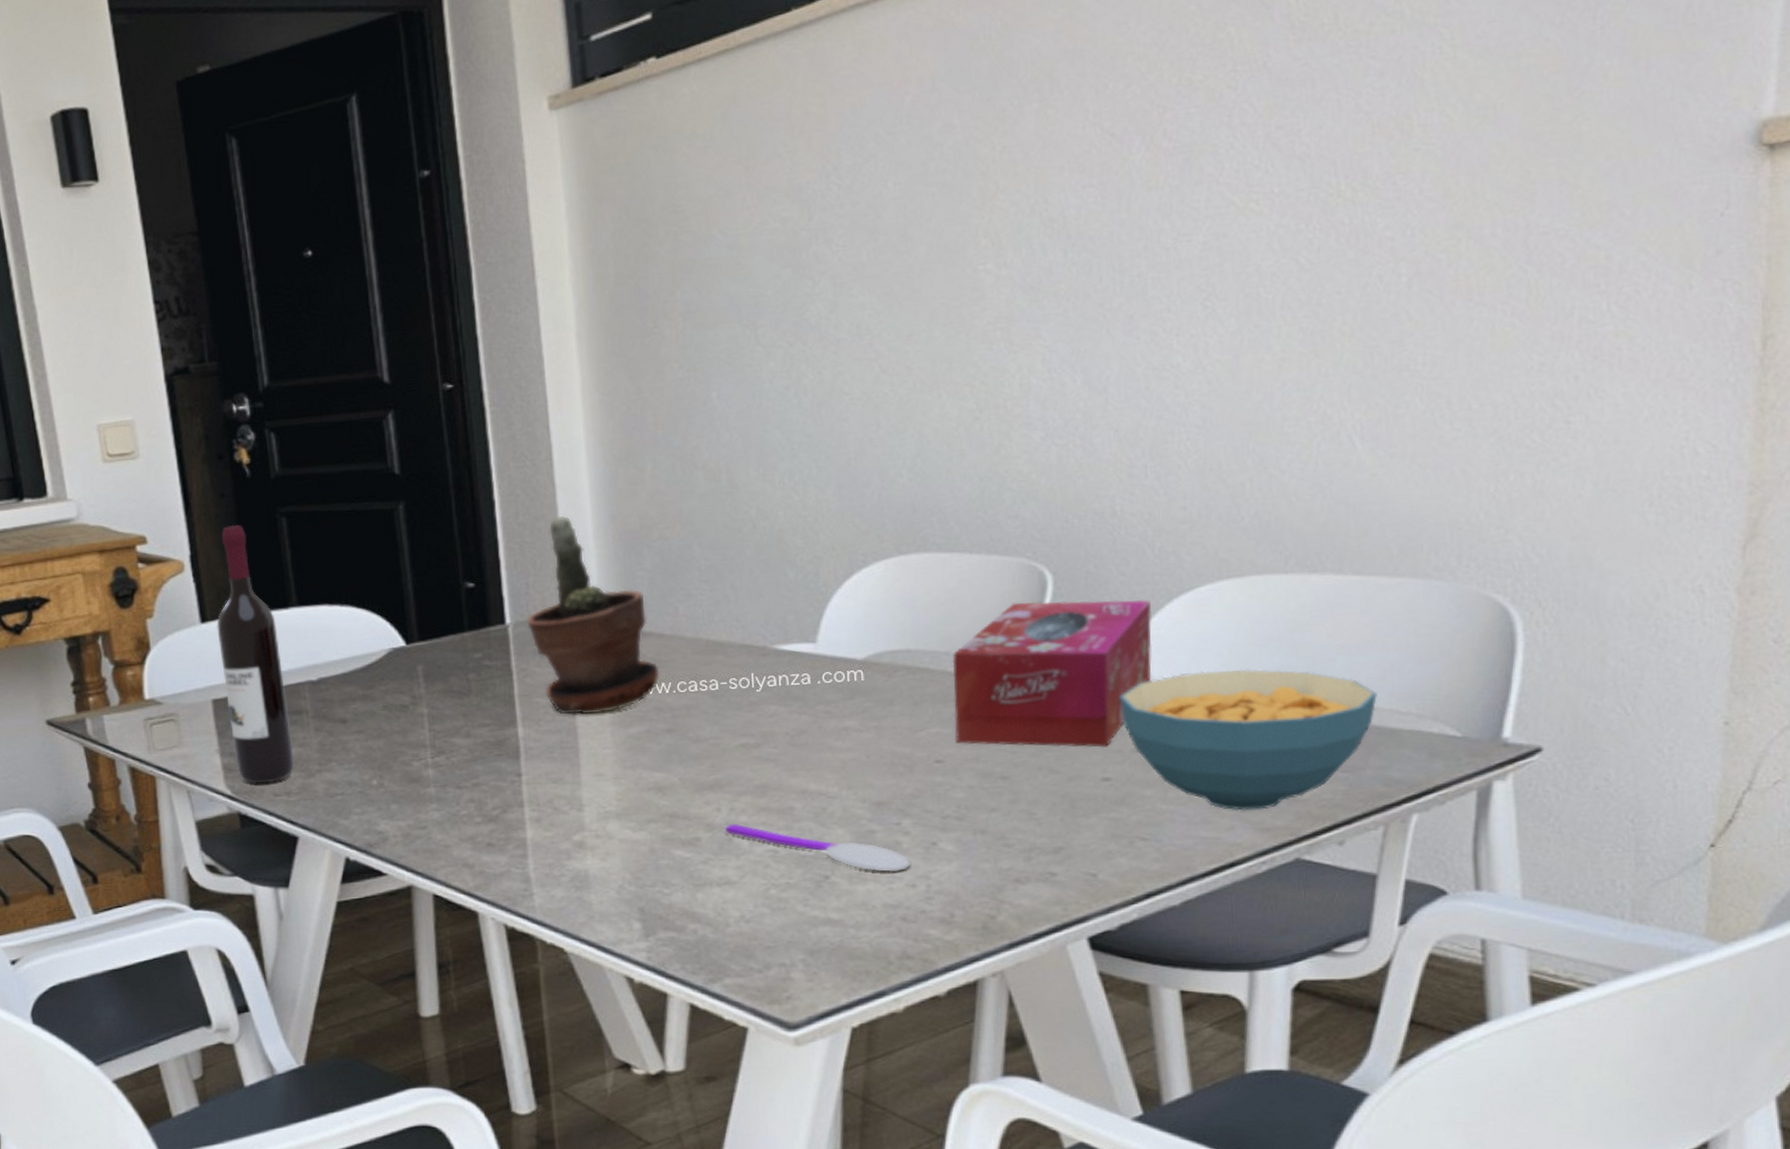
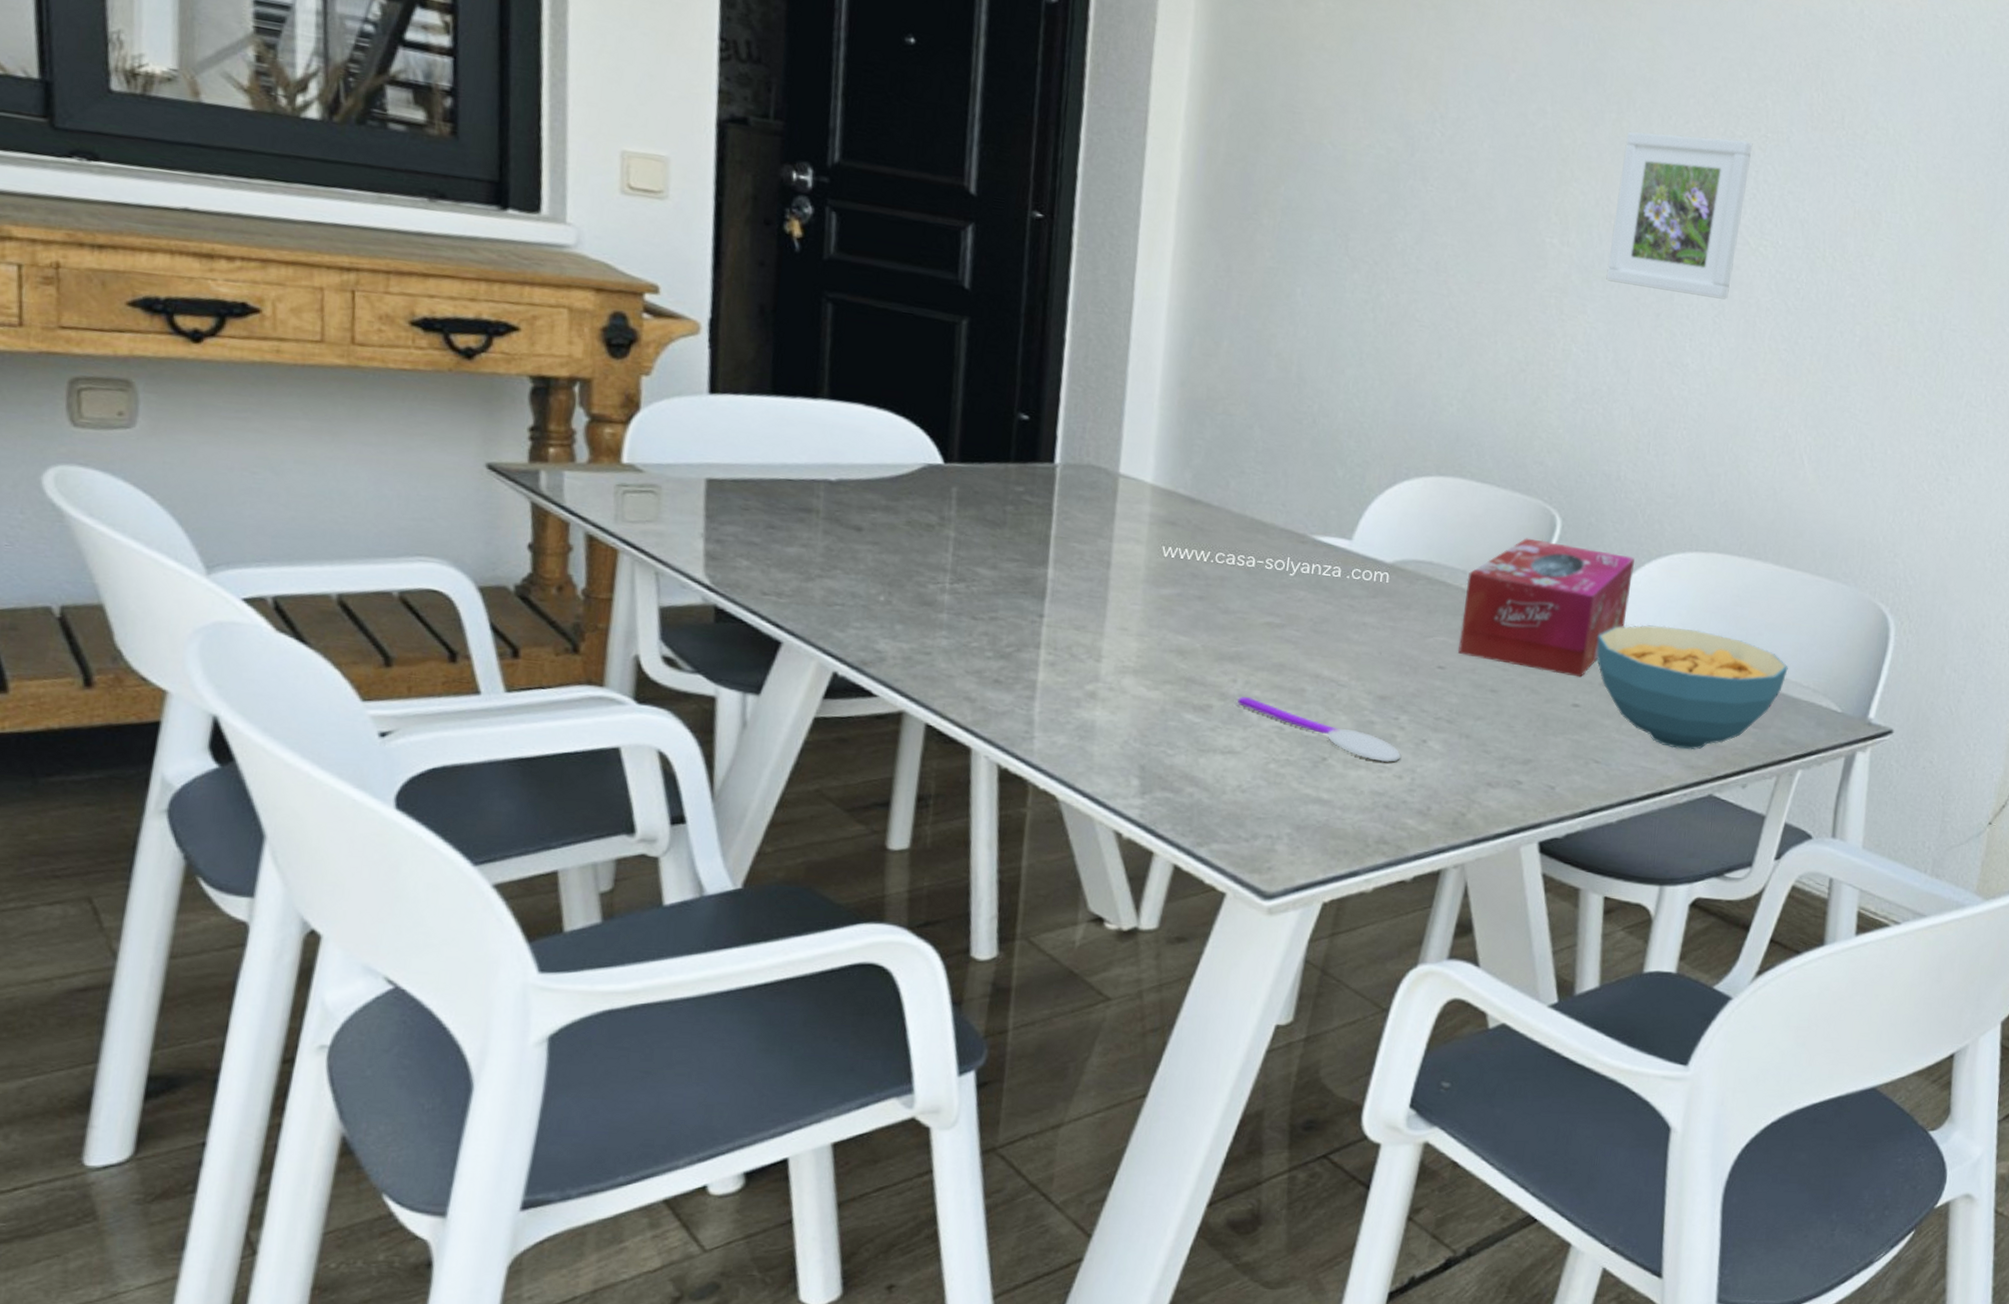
wine bottle: present [217,524,295,784] -> none [722,297,800,580]
potted plant: present [527,515,660,716] -> none [1076,369,1202,570]
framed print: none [1055,82,1220,294] -> present [1606,131,1753,300]

